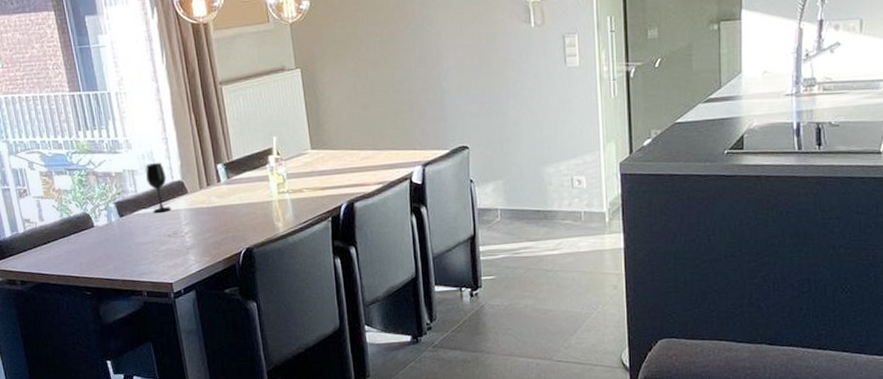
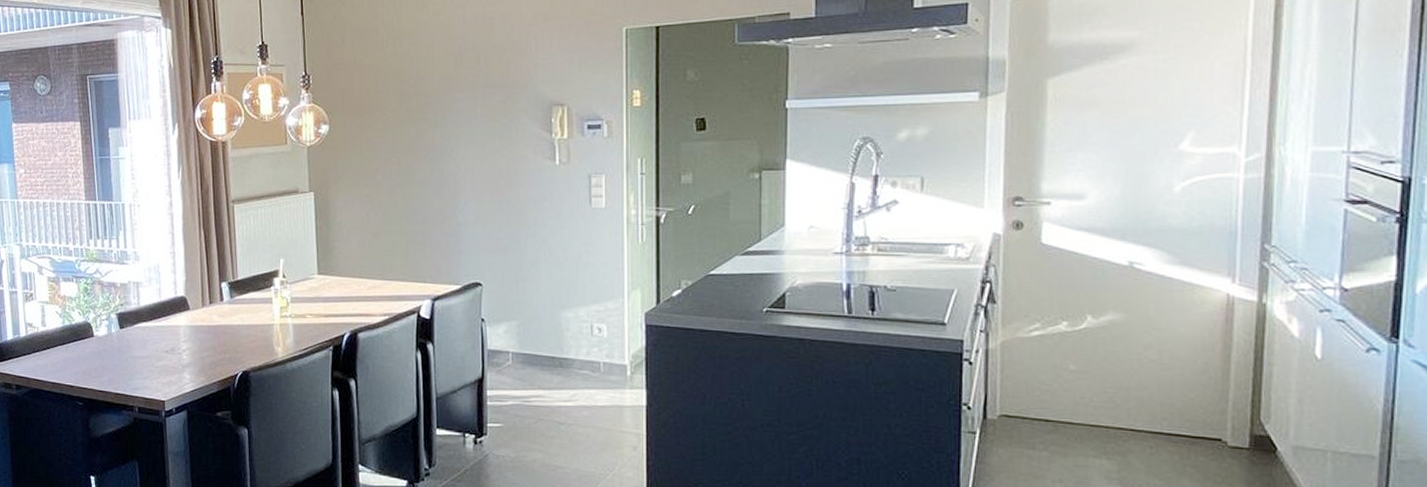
wine glass: present [145,162,171,214] -> none [150,276,171,328]

